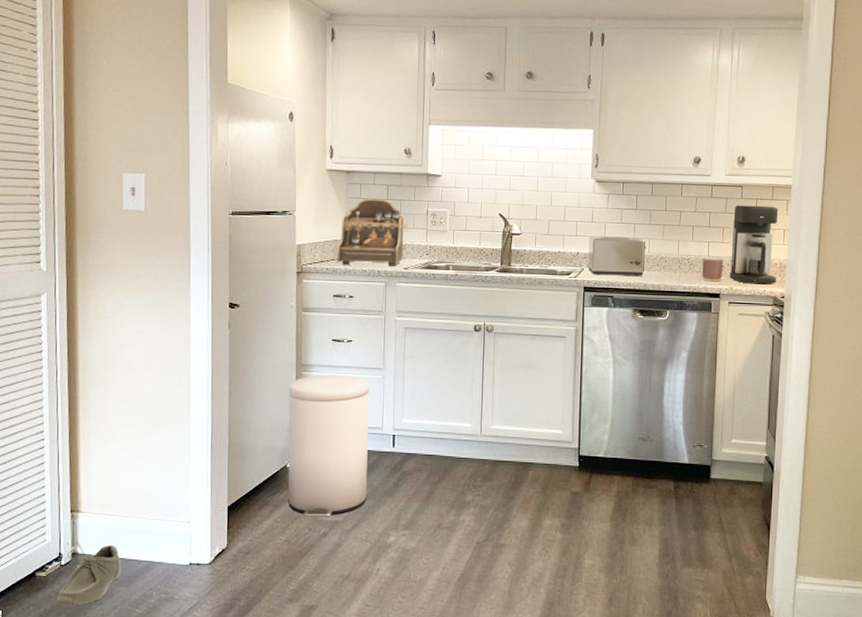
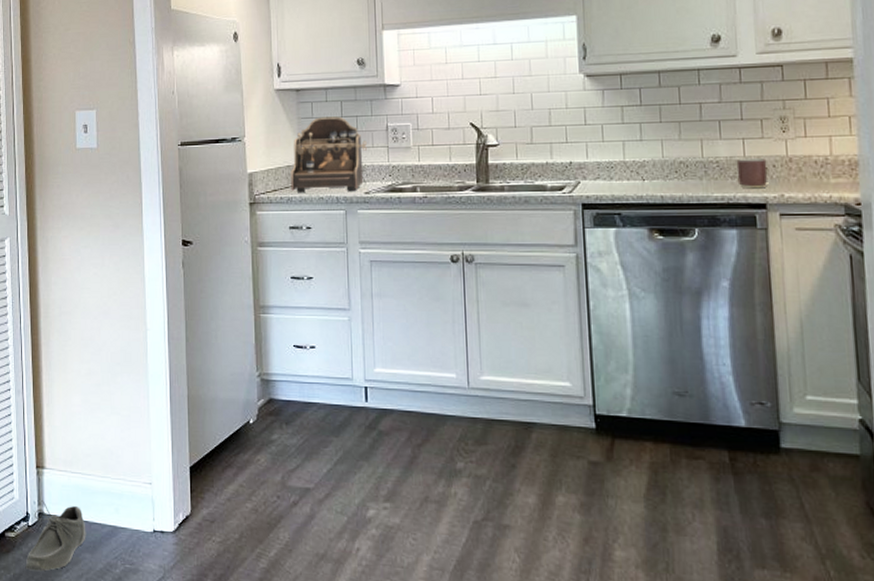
pedal bin: present [288,375,370,518] -> none [248,317,340,485]
toaster: present [588,236,646,277] -> none [583,139,659,189]
coffee maker: present [729,205,779,285] -> none [773,87,848,189]

